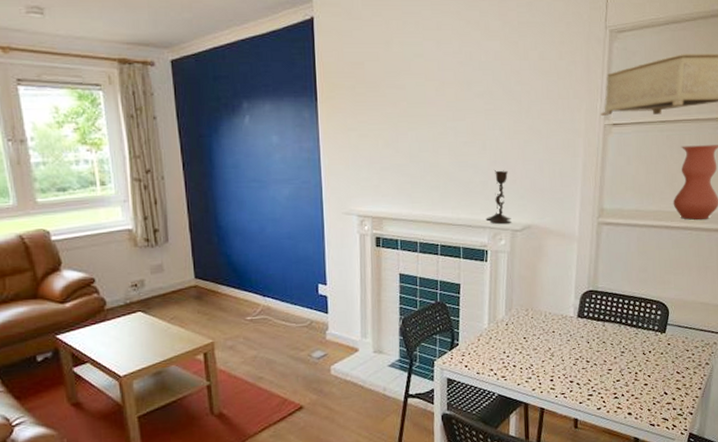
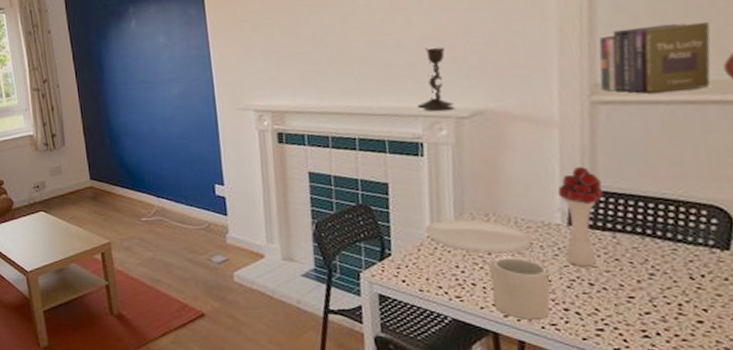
plate: none [484,313,554,341] -> present [424,219,532,254]
mug: none [525,343,563,391] -> present [489,257,551,320]
flower bouquet: none [573,272,600,349] -> present [557,167,604,267]
books: none [604,167,669,218] -> present [599,21,711,93]

